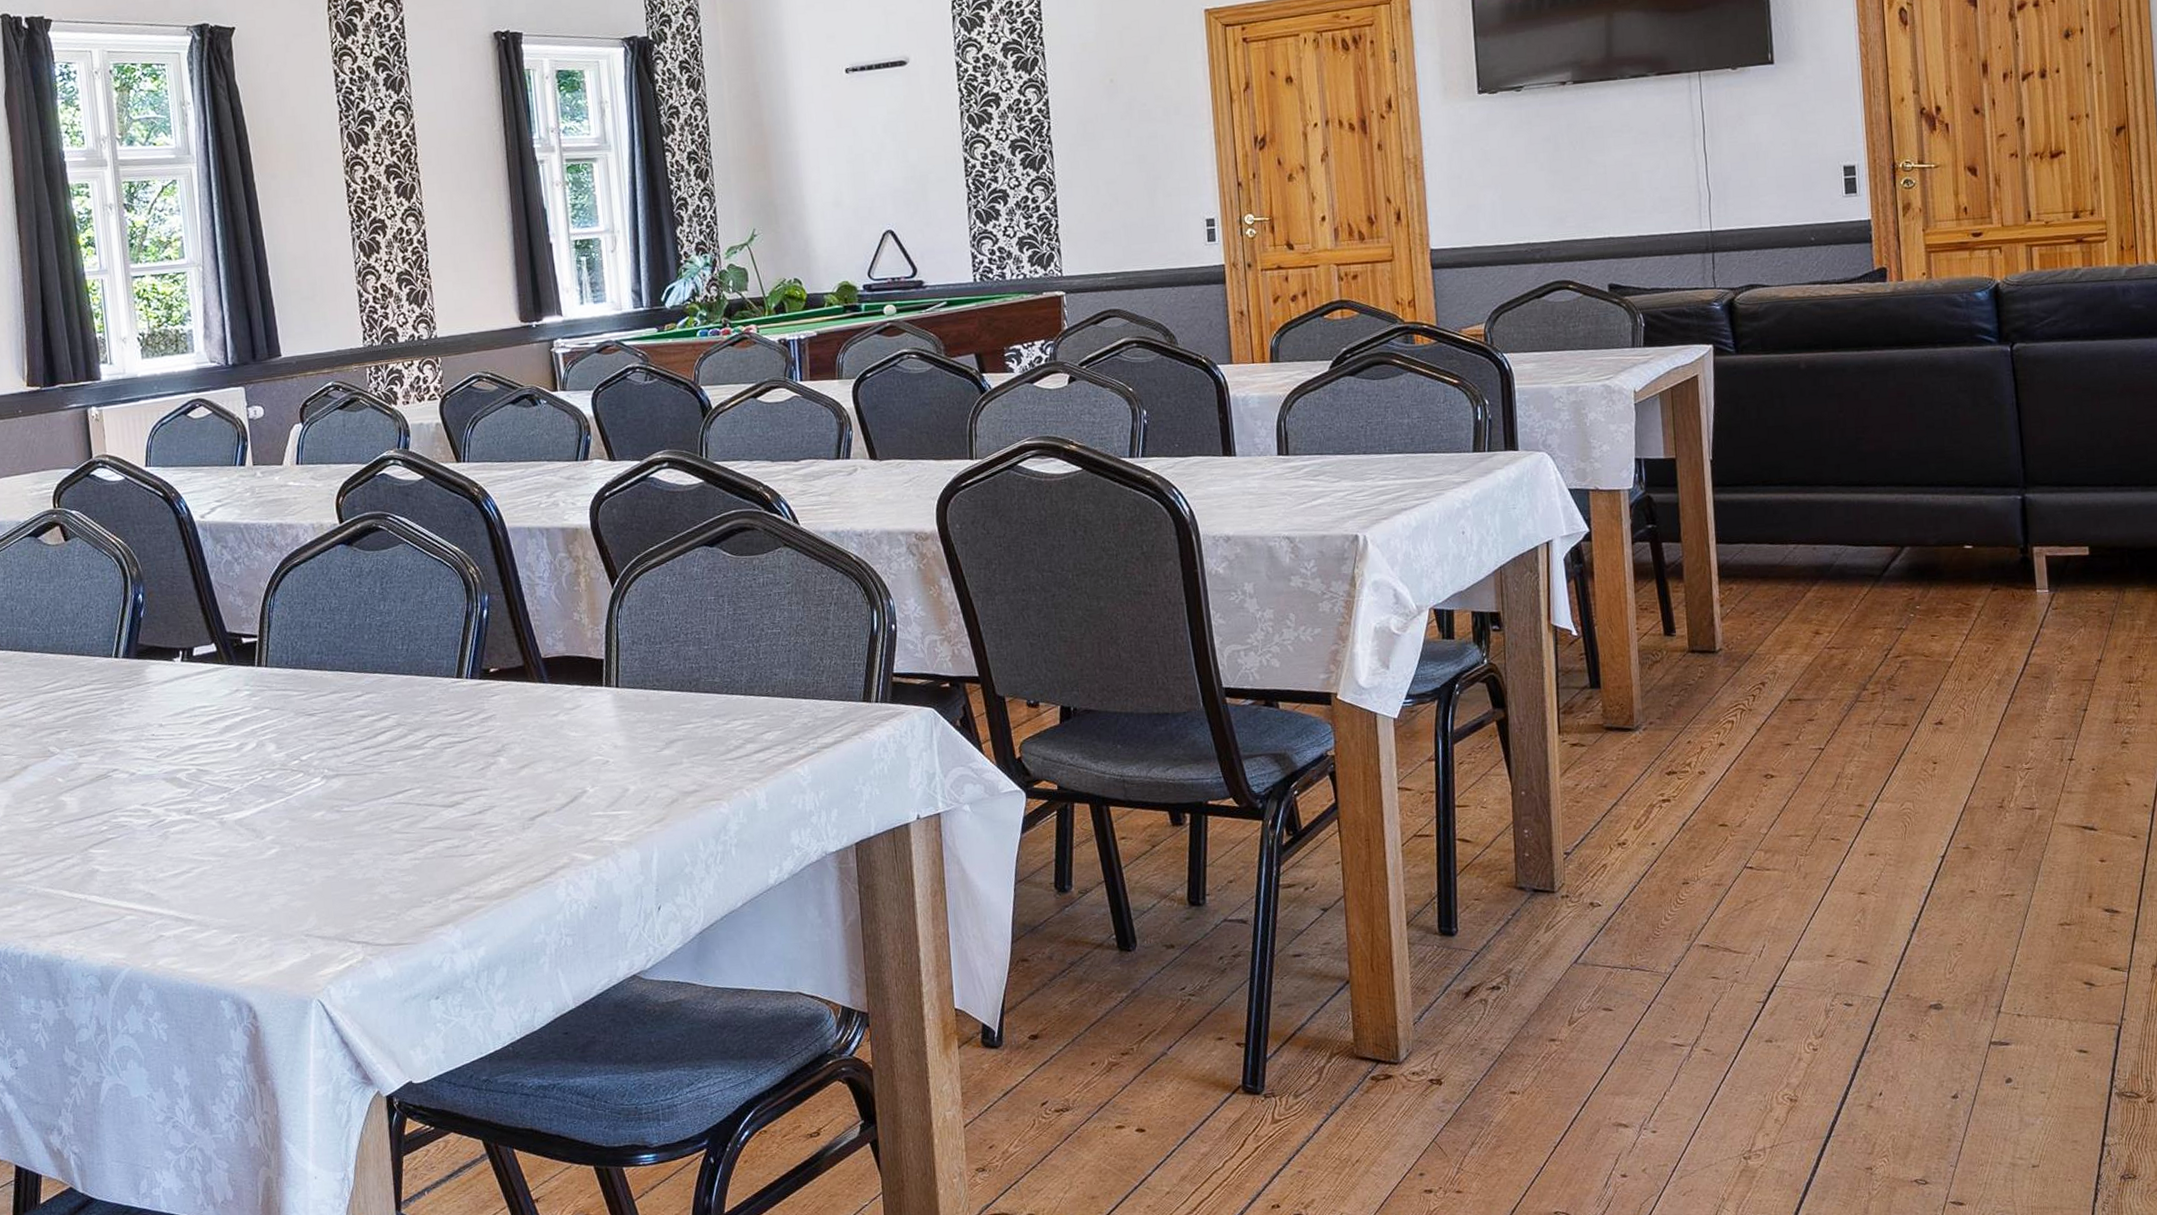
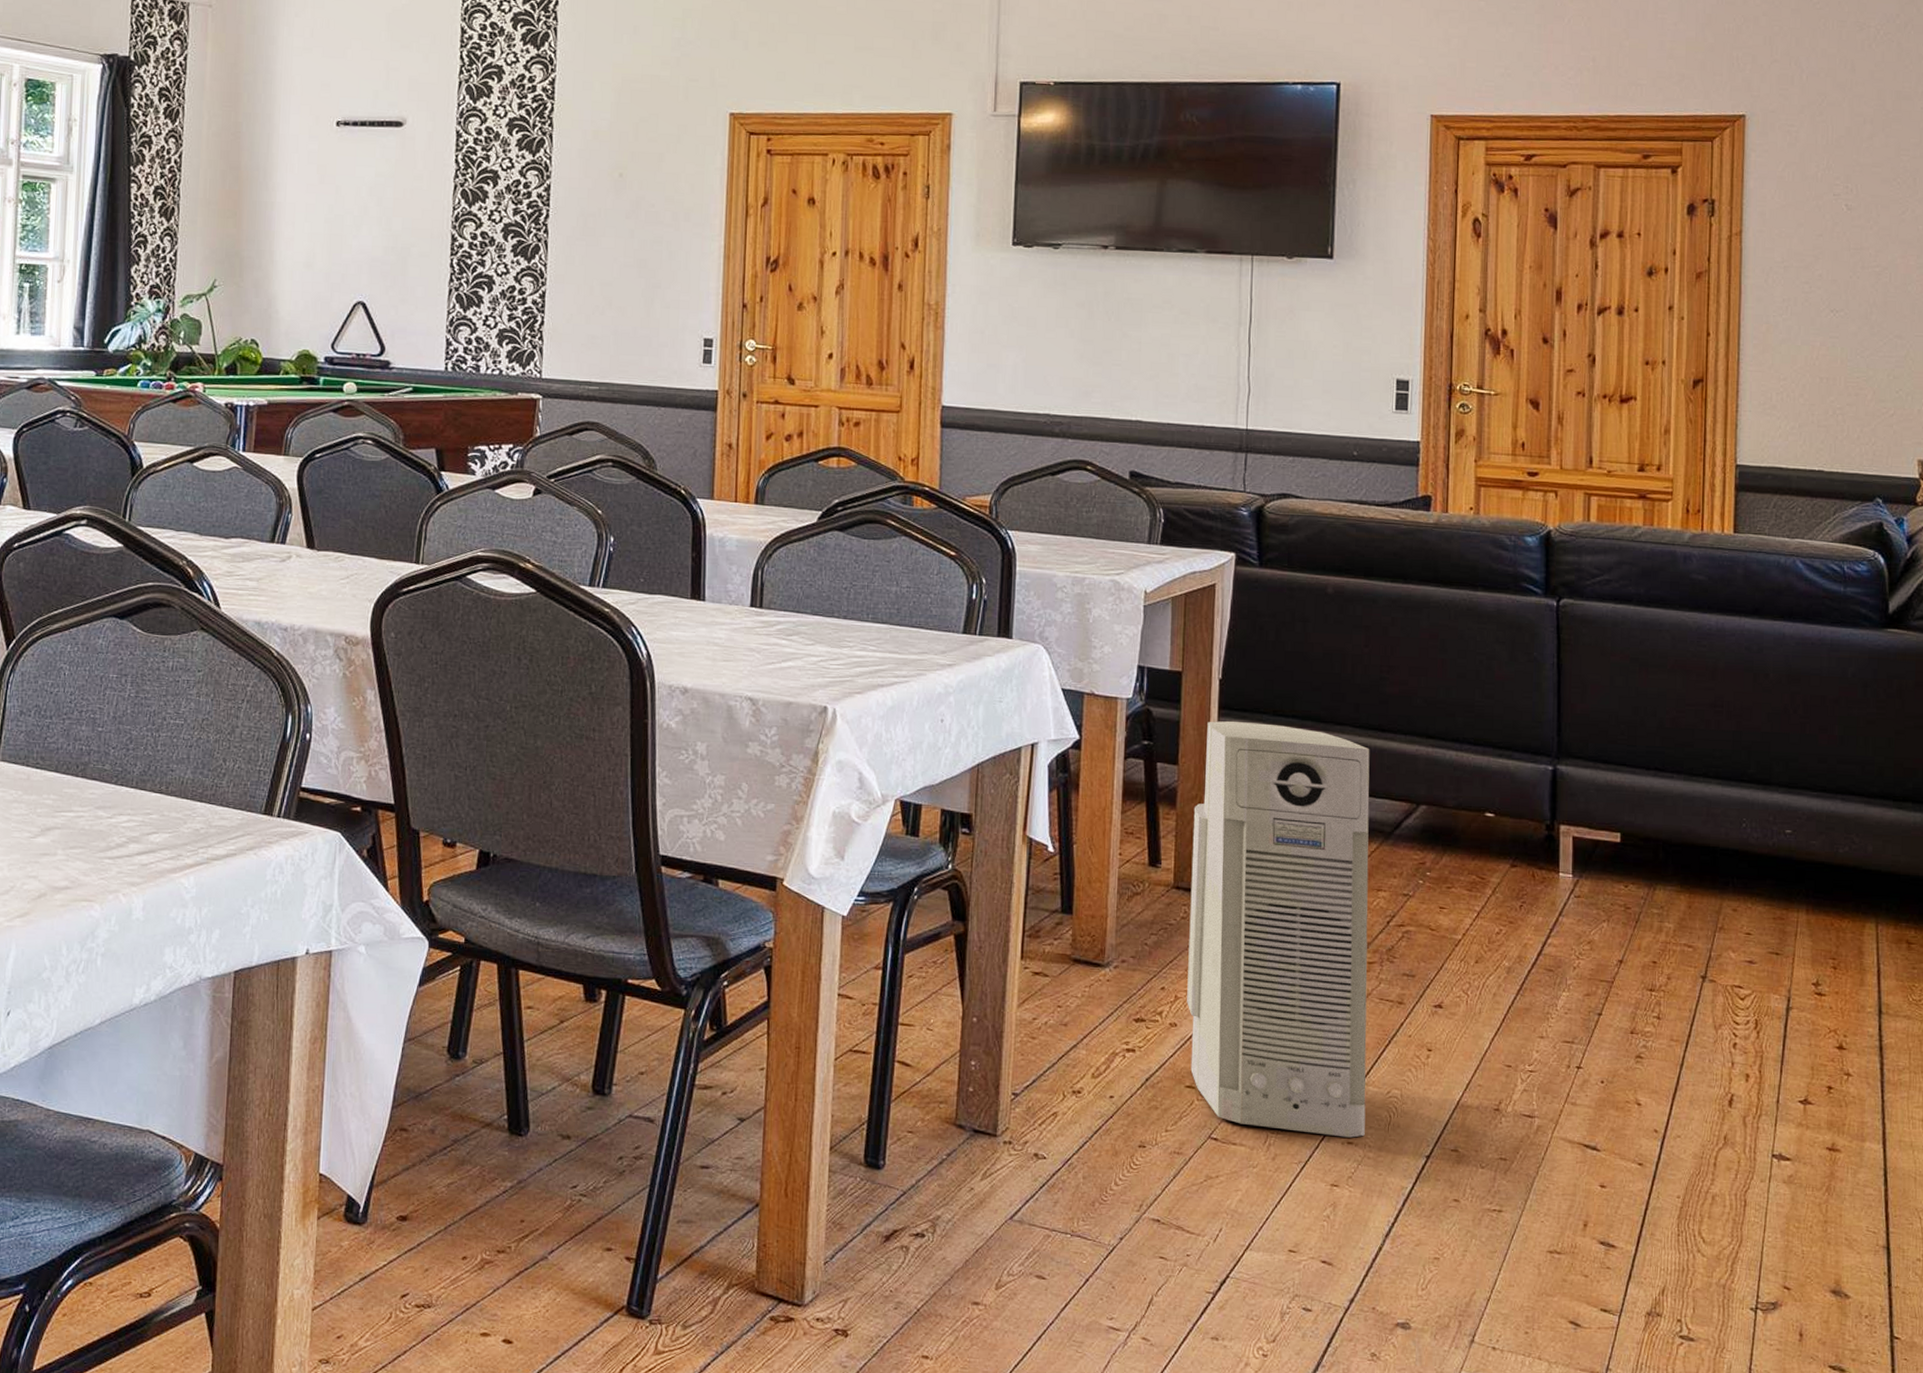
air purifier: none [1699,493,1884,852] -> present [1187,720,1370,1138]

